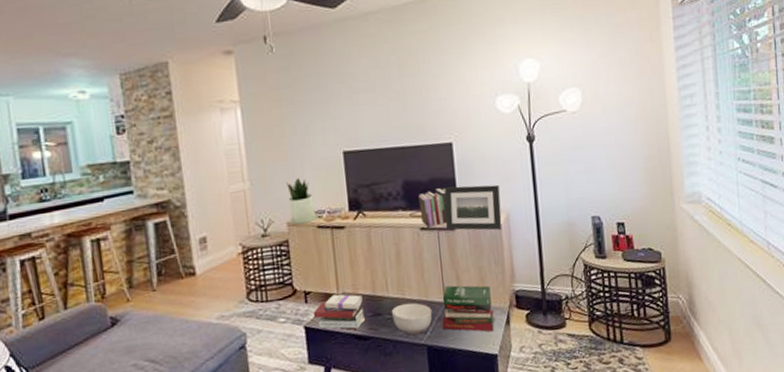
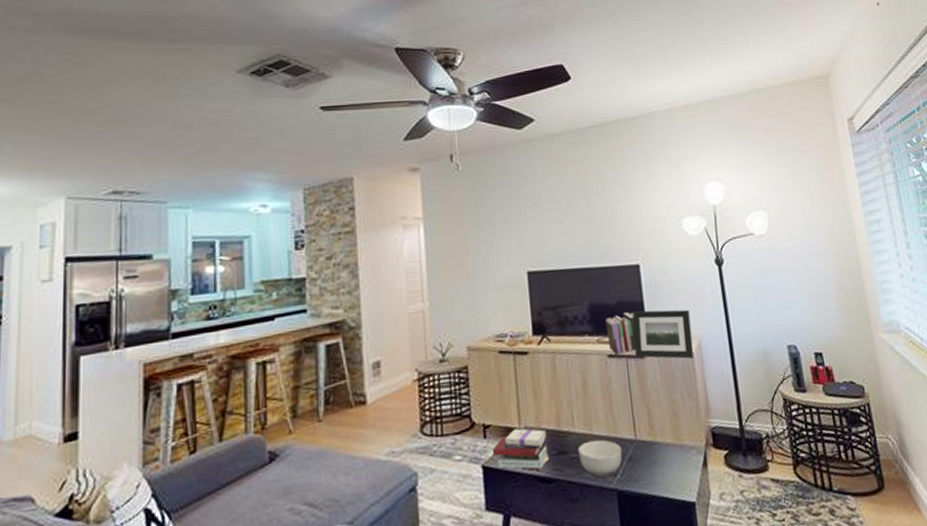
planter: present [286,178,319,226] -> none [468,299,501,350]
books: present [441,285,495,333] -> none [632,420,691,476]

